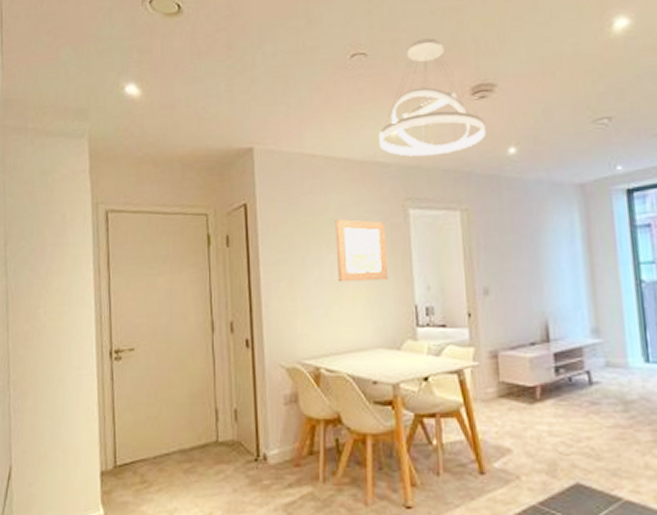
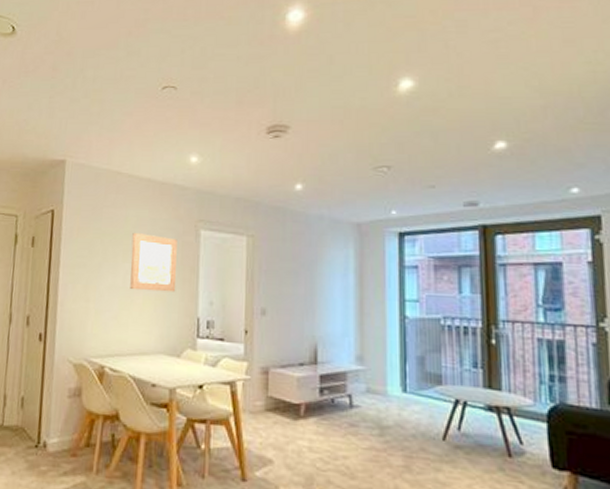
pendant light: present [379,38,486,157] -> none [180,79,277,184]

